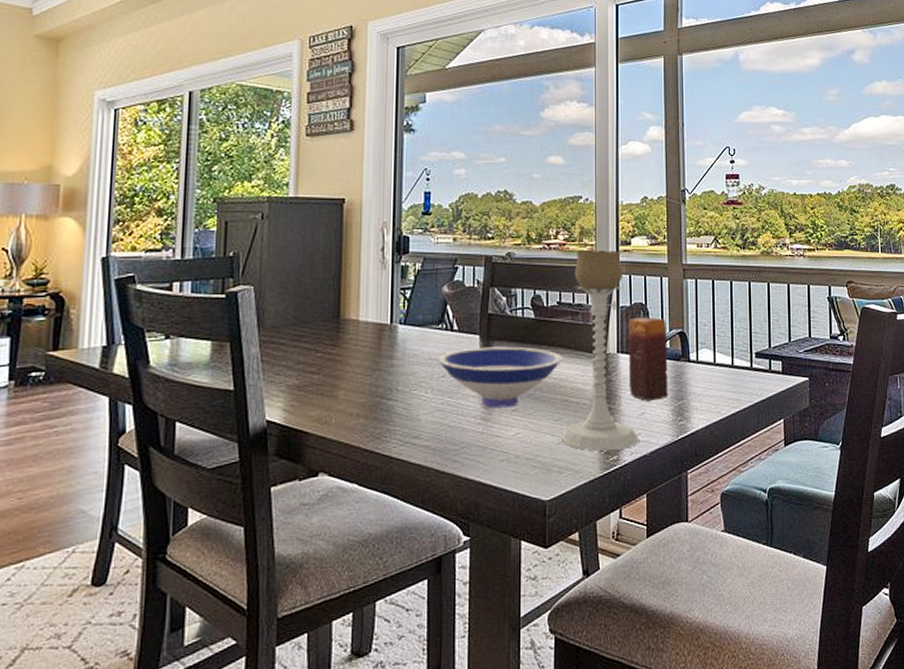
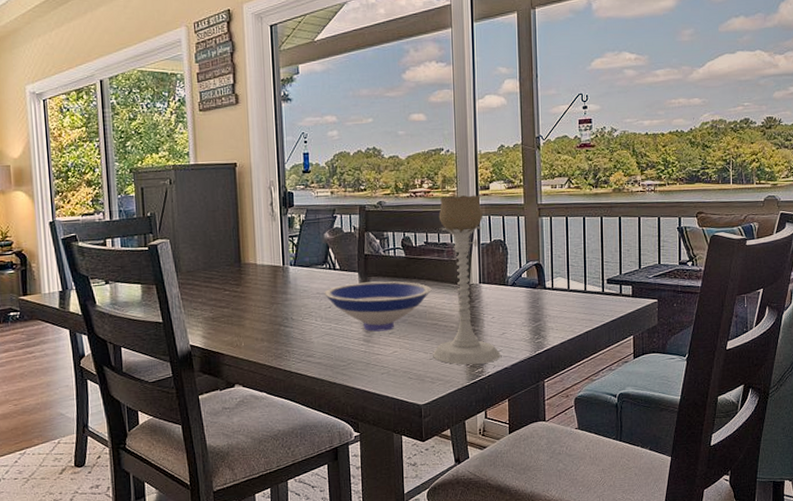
candle: present [628,317,668,401] -> none [489,252,526,323]

